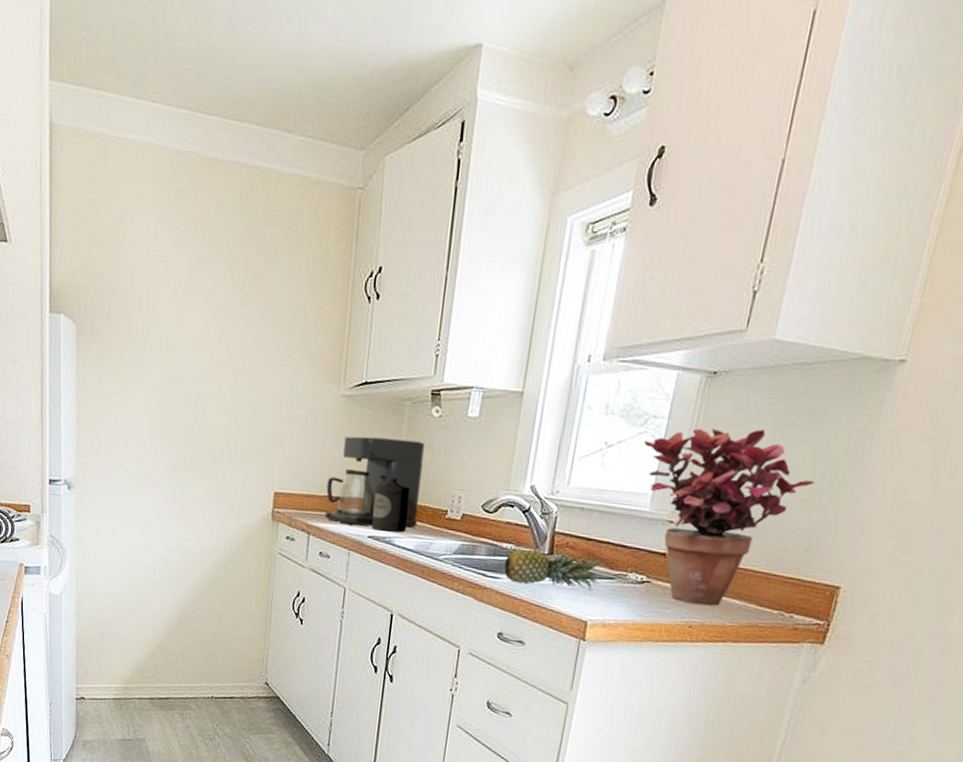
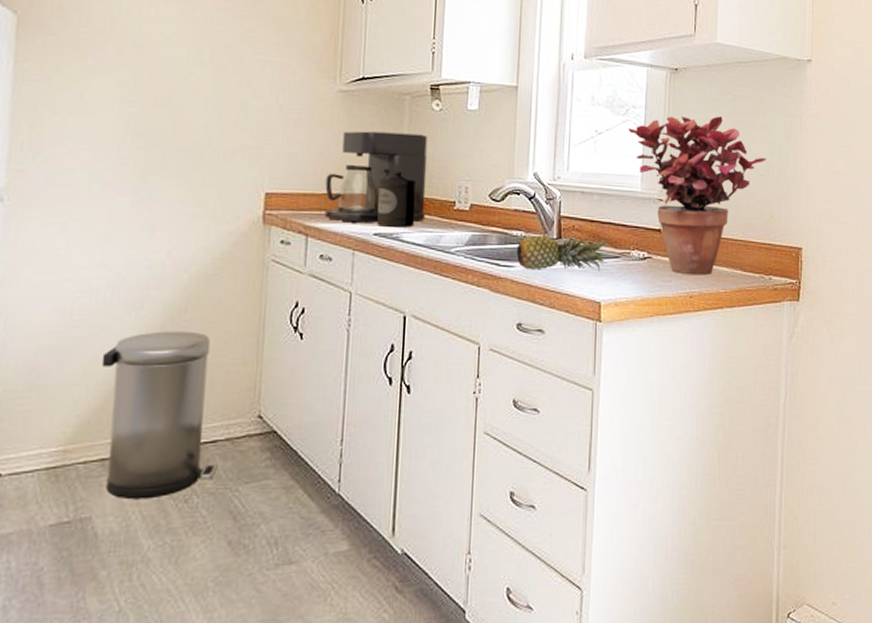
pedal bin: none [148,604,234,733] -> present [101,331,218,500]

